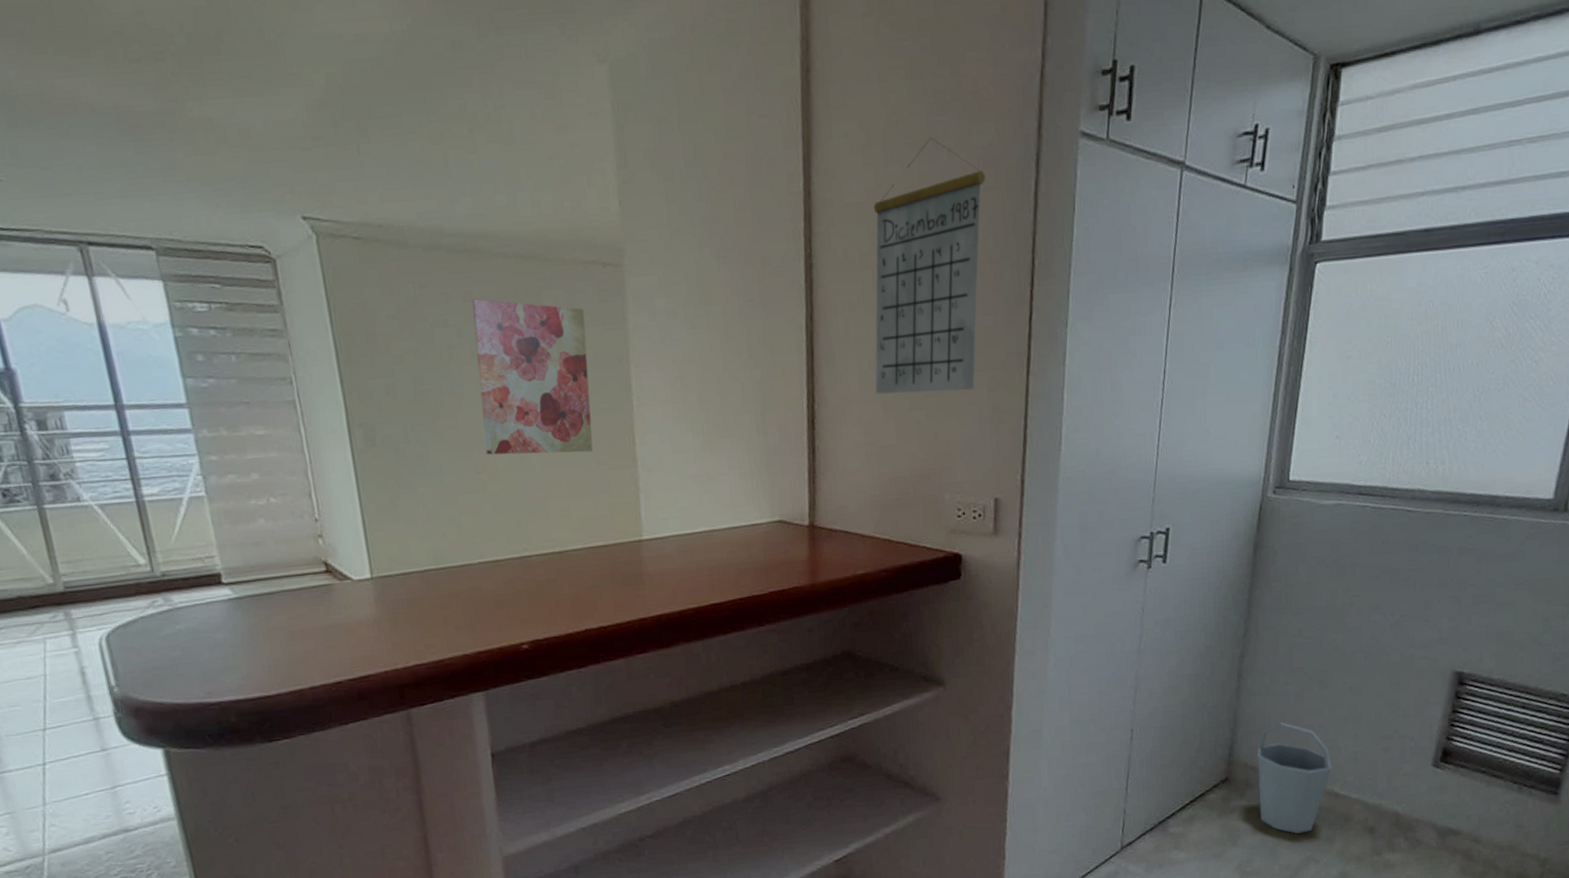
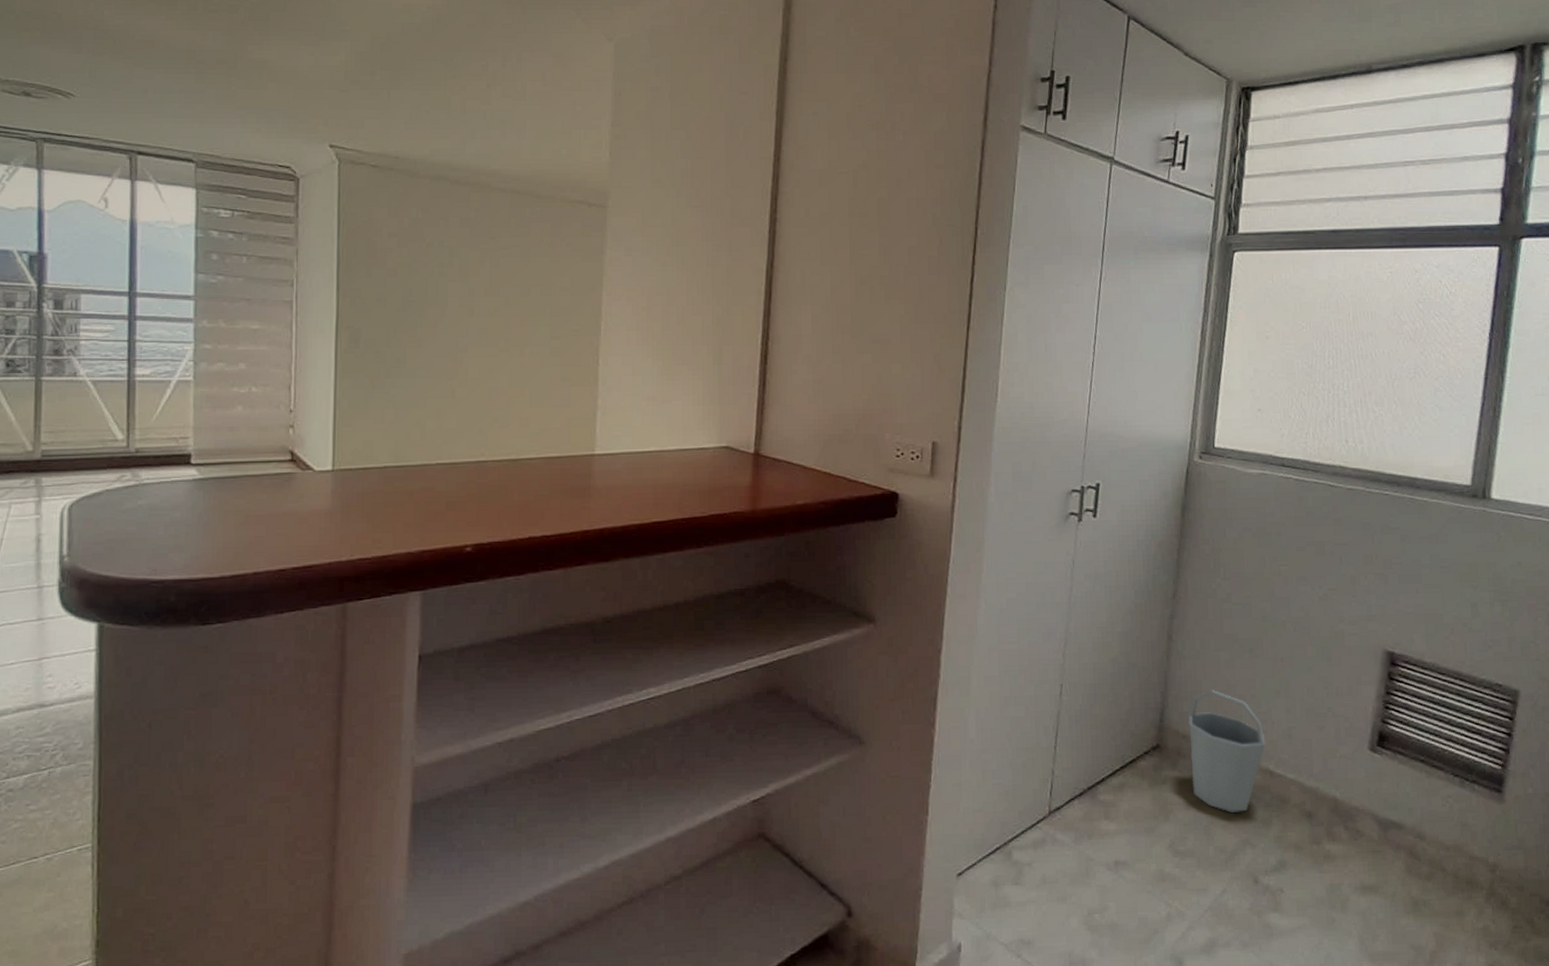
wall art: present [471,298,594,455] -> none [459,225,567,368]
calendar: present [873,138,986,395] -> none [826,121,936,340]

